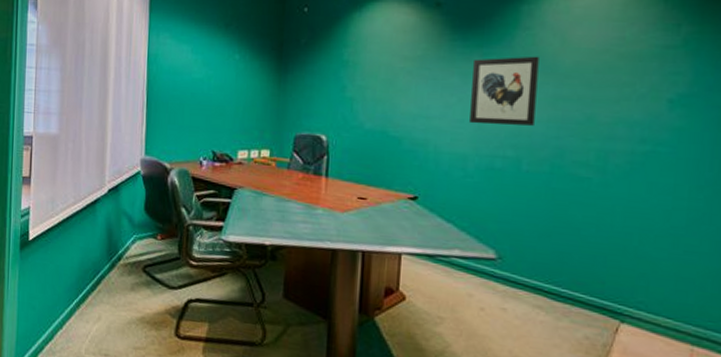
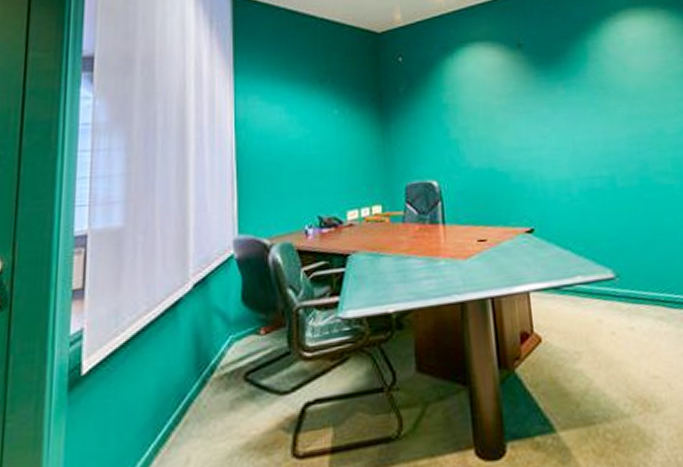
wall art: present [469,56,539,126] -> none [558,83,619,150]

